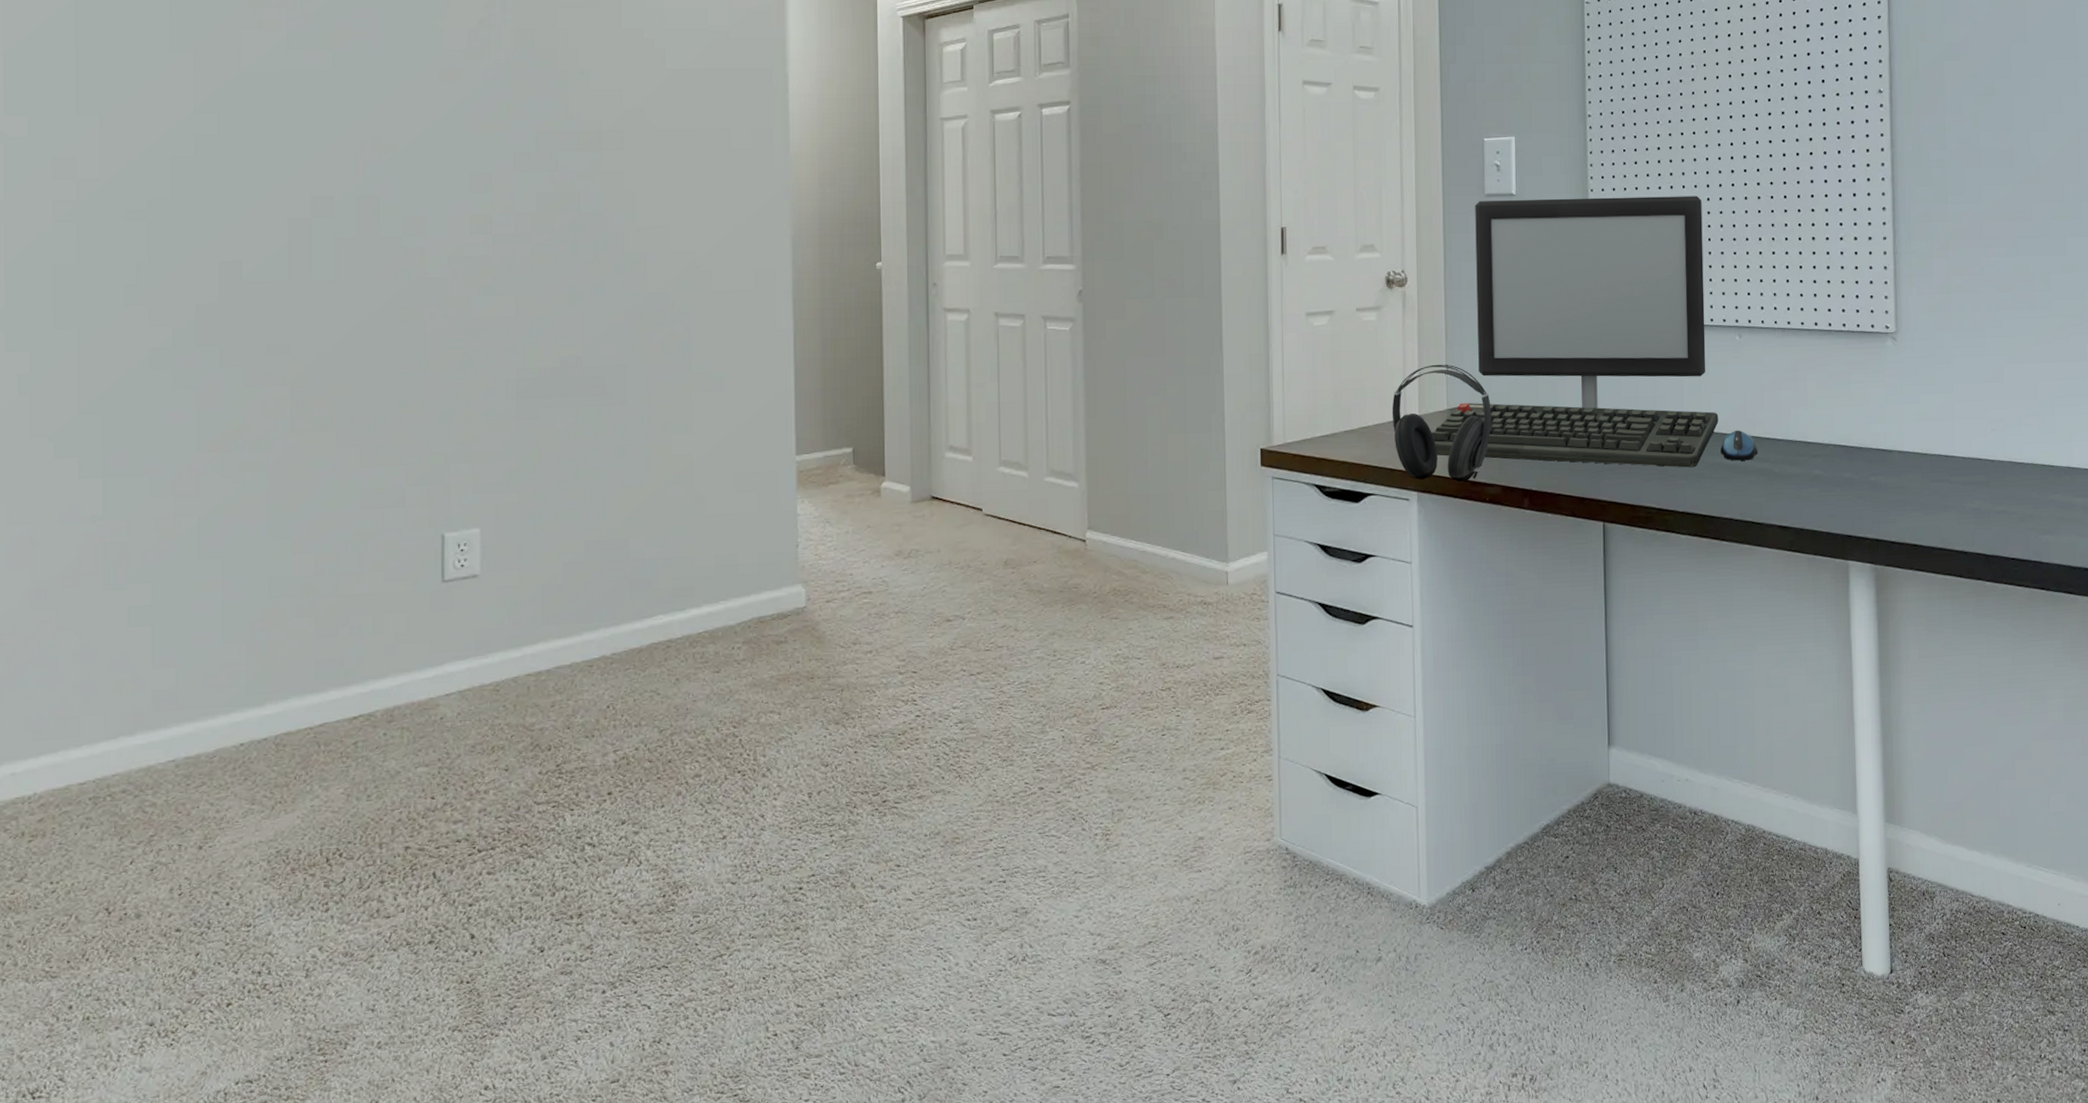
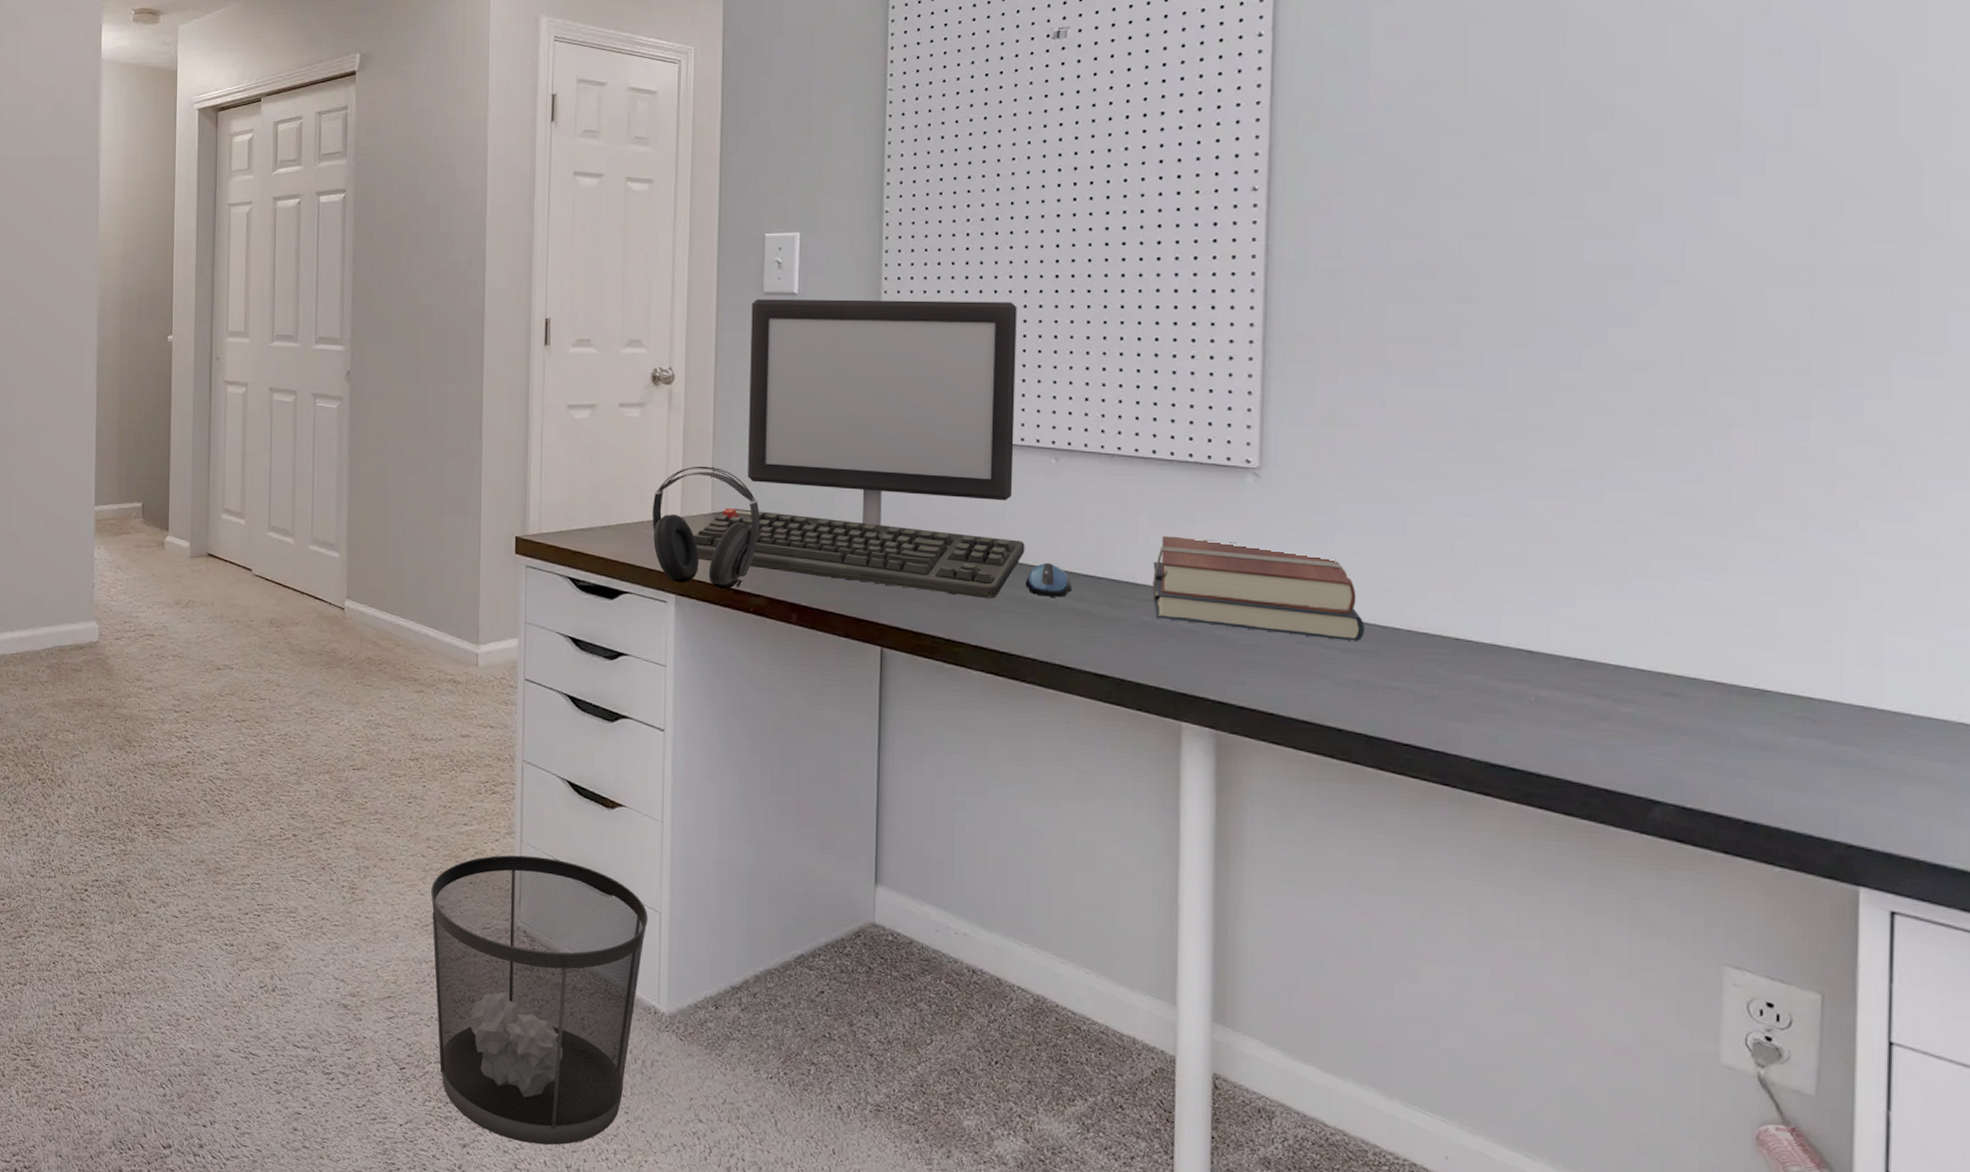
waste bin: none [1190,770,1406,1065] -> present [431,855,648,1145]
books: none [1820,397,1979,476] -> present [1152,535,1365,641]

